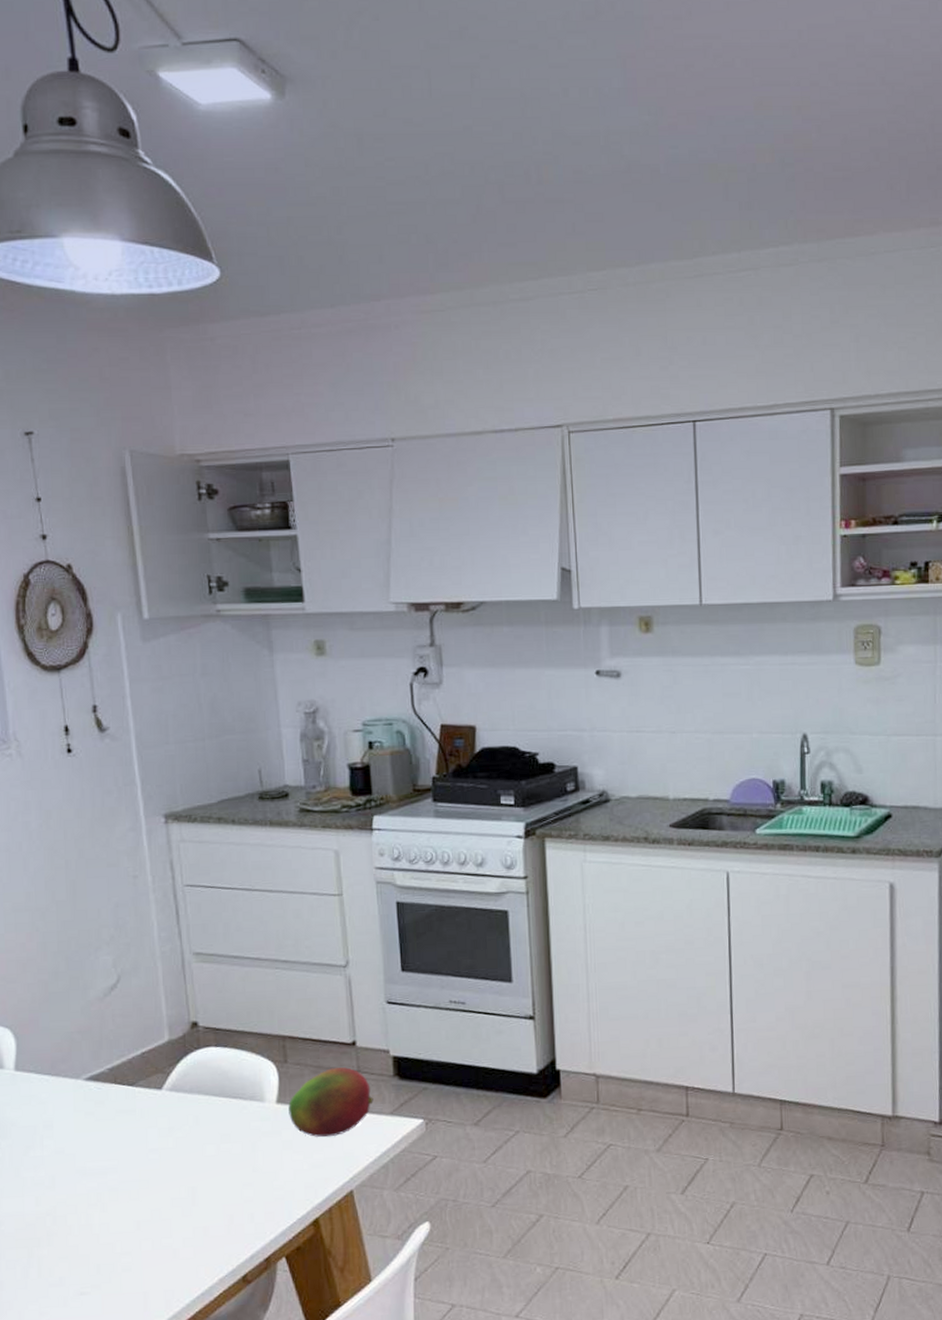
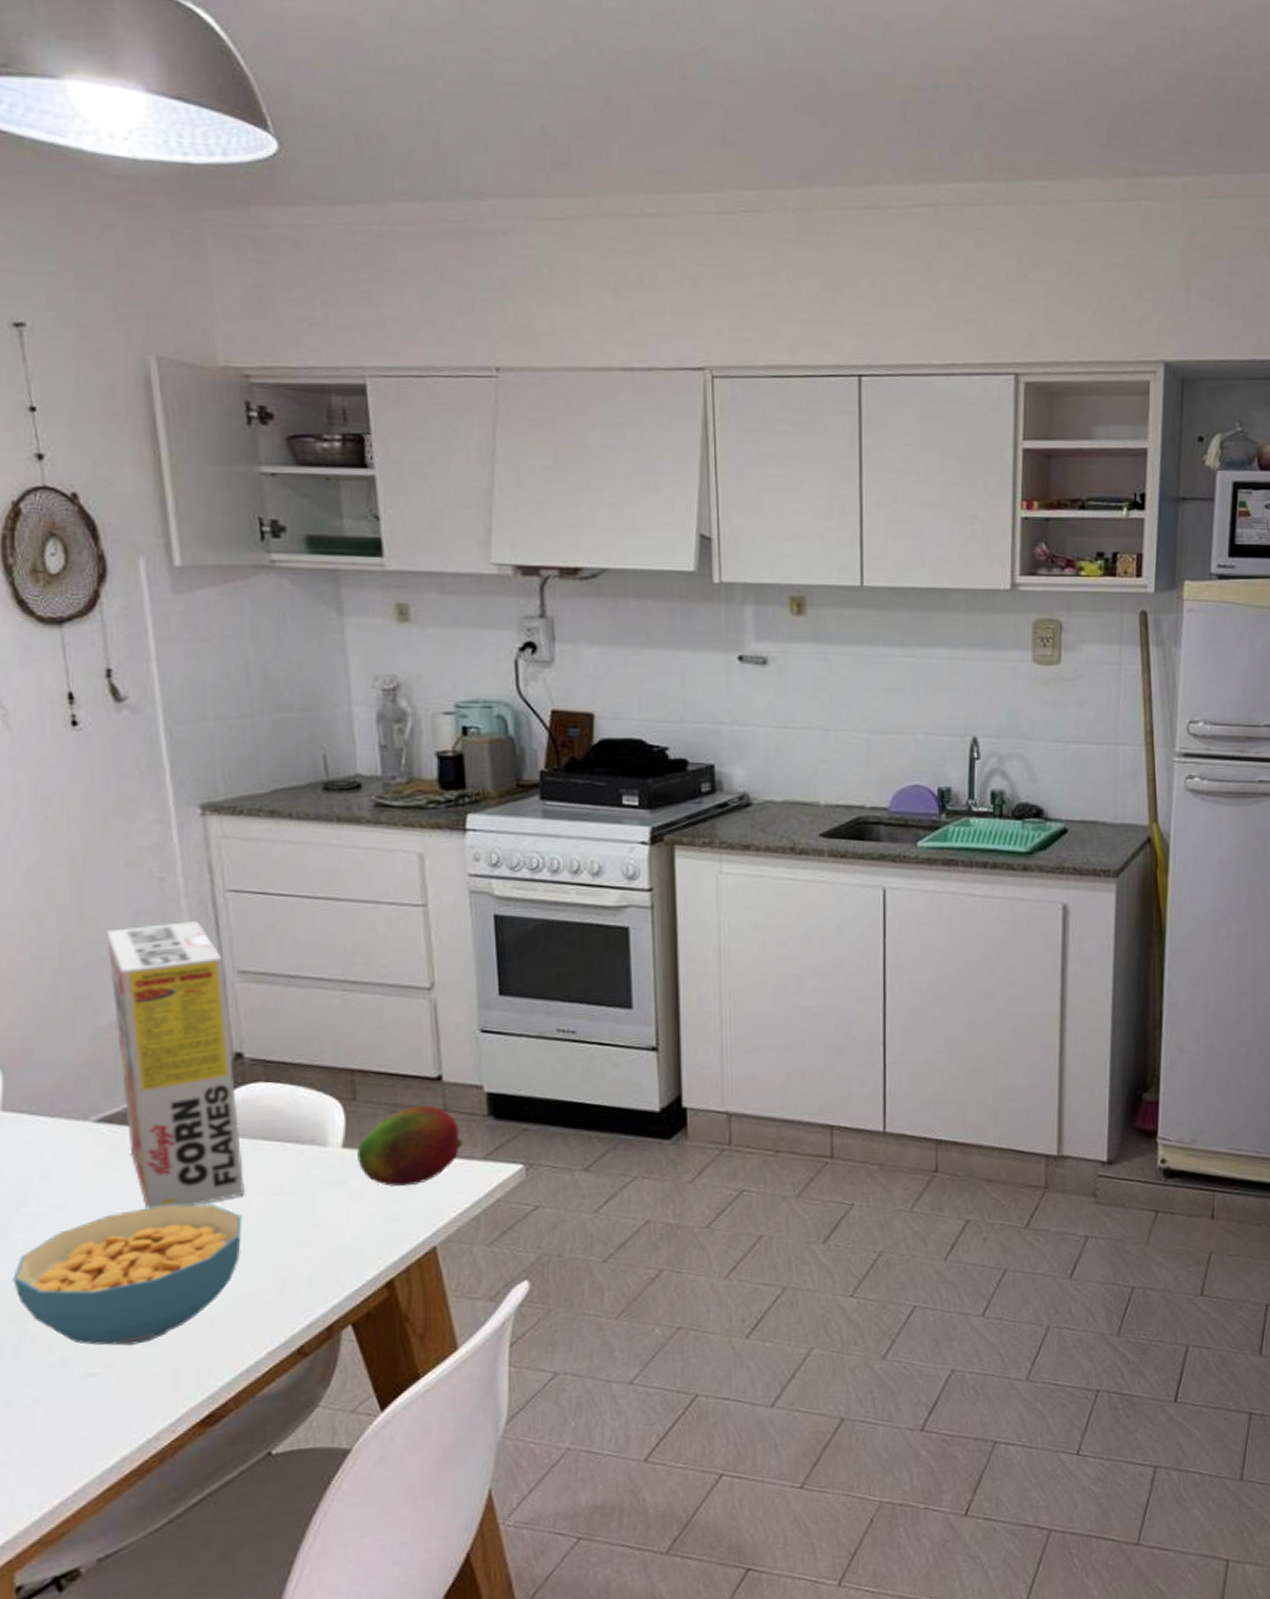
cereal bowl: none [23,1150,198,1271] -> present [13,1204,242,1347]
cereal box: none [93,912,201,1154] -> present [106,921,246,1209]

